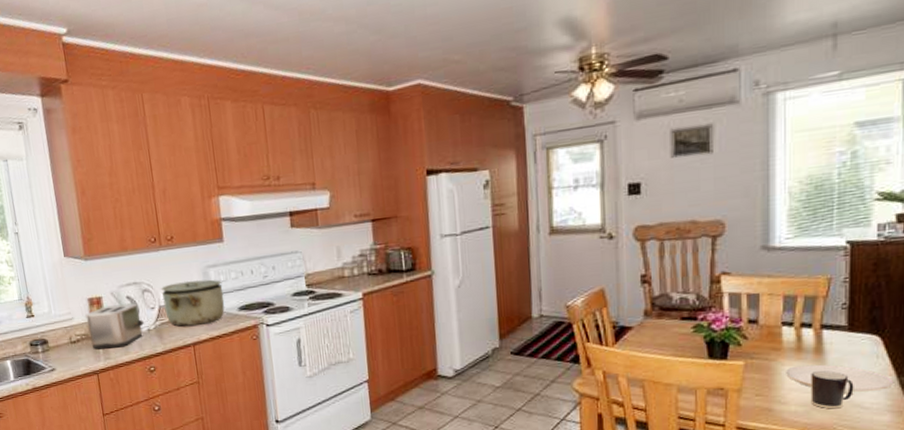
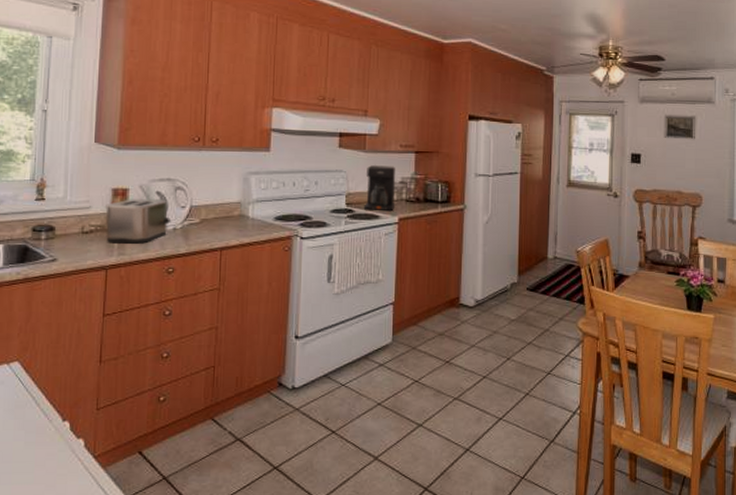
cooking pot: present [161,279,225,327] -> none [196,185,262,230]
coffee maker: none [323,239,357,289] -> present [363,165,396,212]

